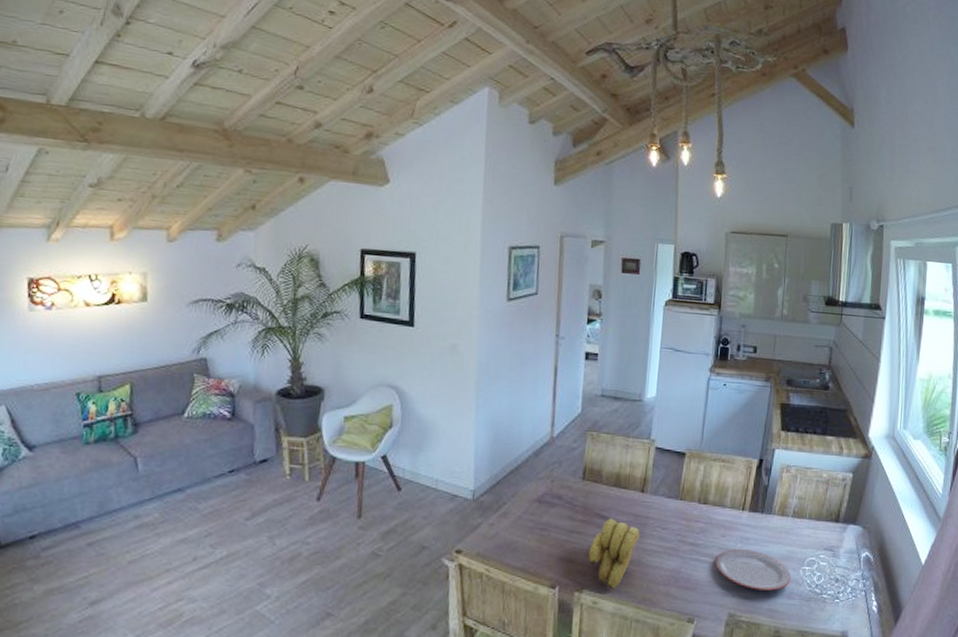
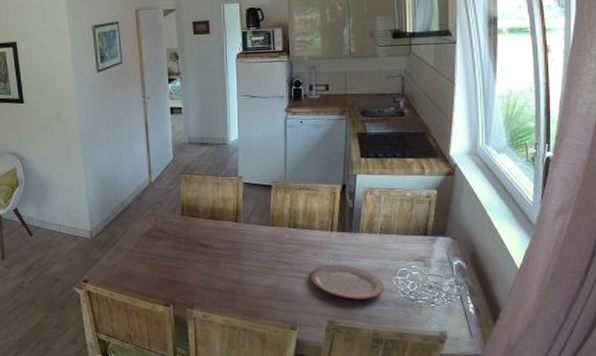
banana bunch: present [588,518,640,589] -> none [195,246,238,305]

